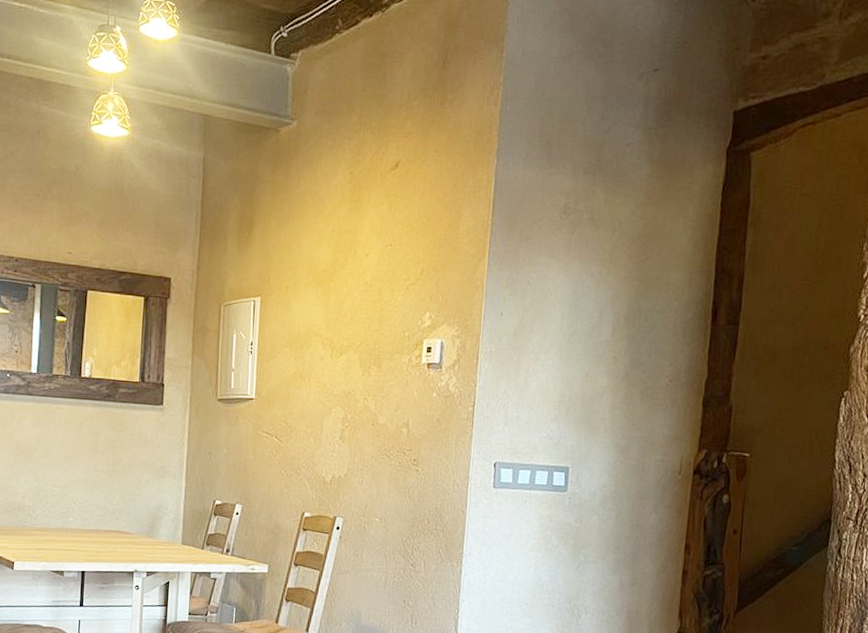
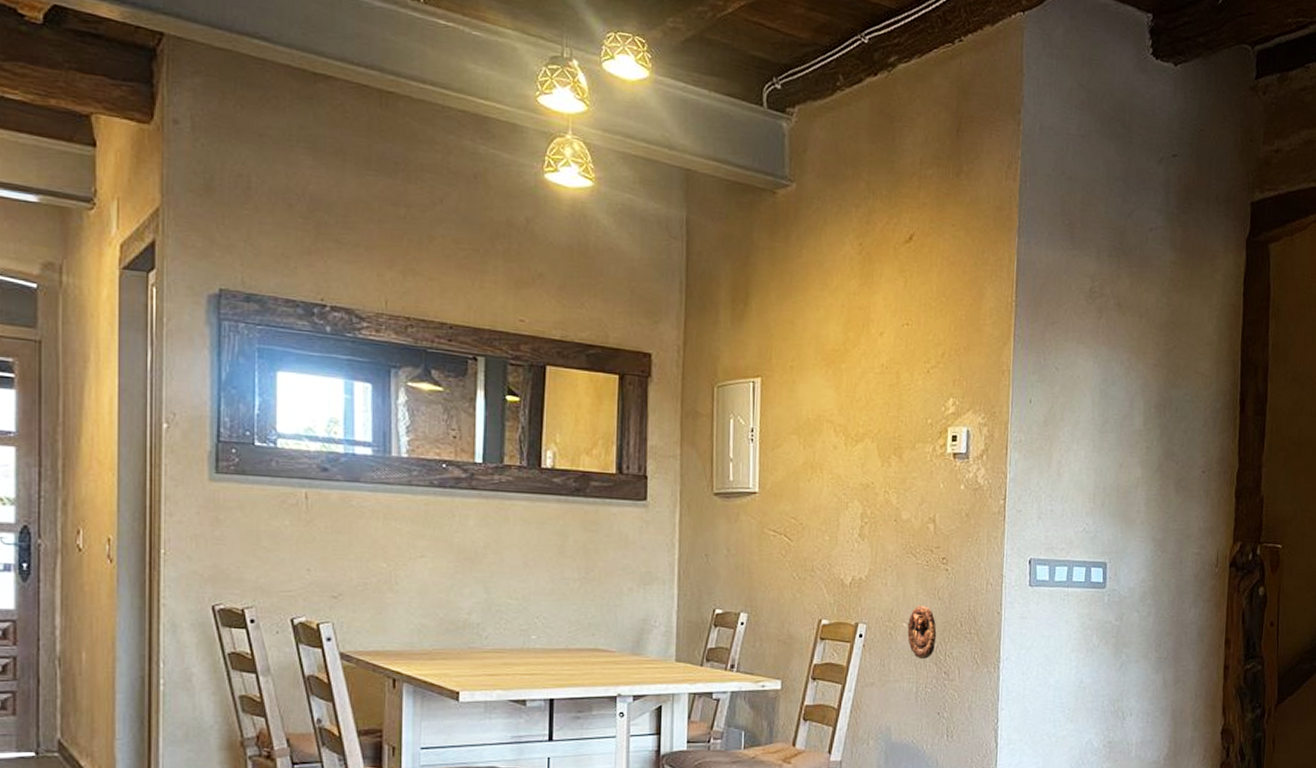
decorative relief: none [379,503,406,552] -> present [907,605,937,660]

